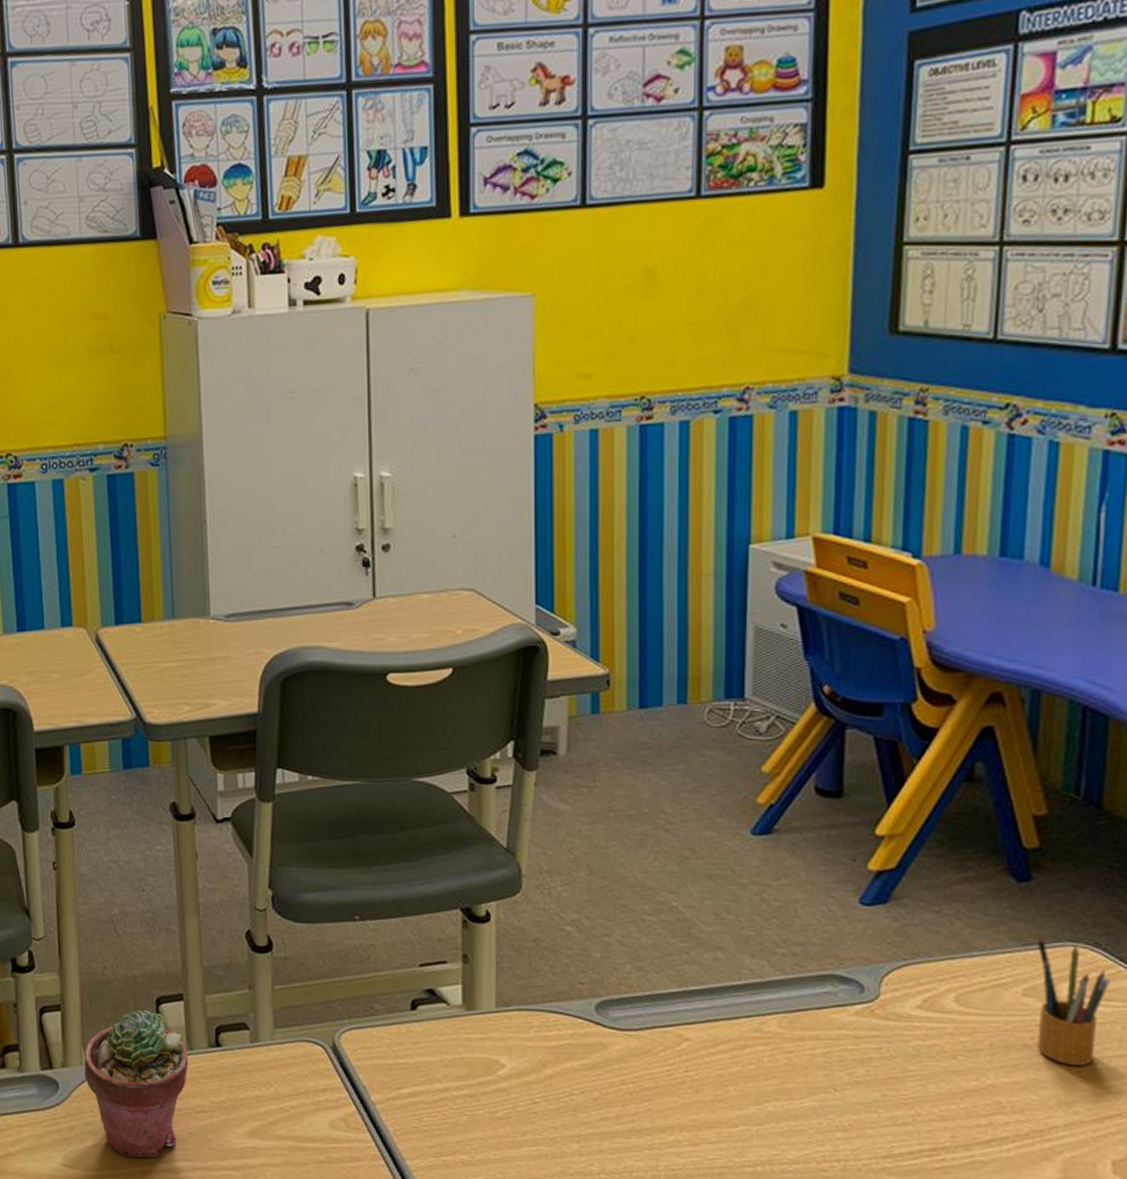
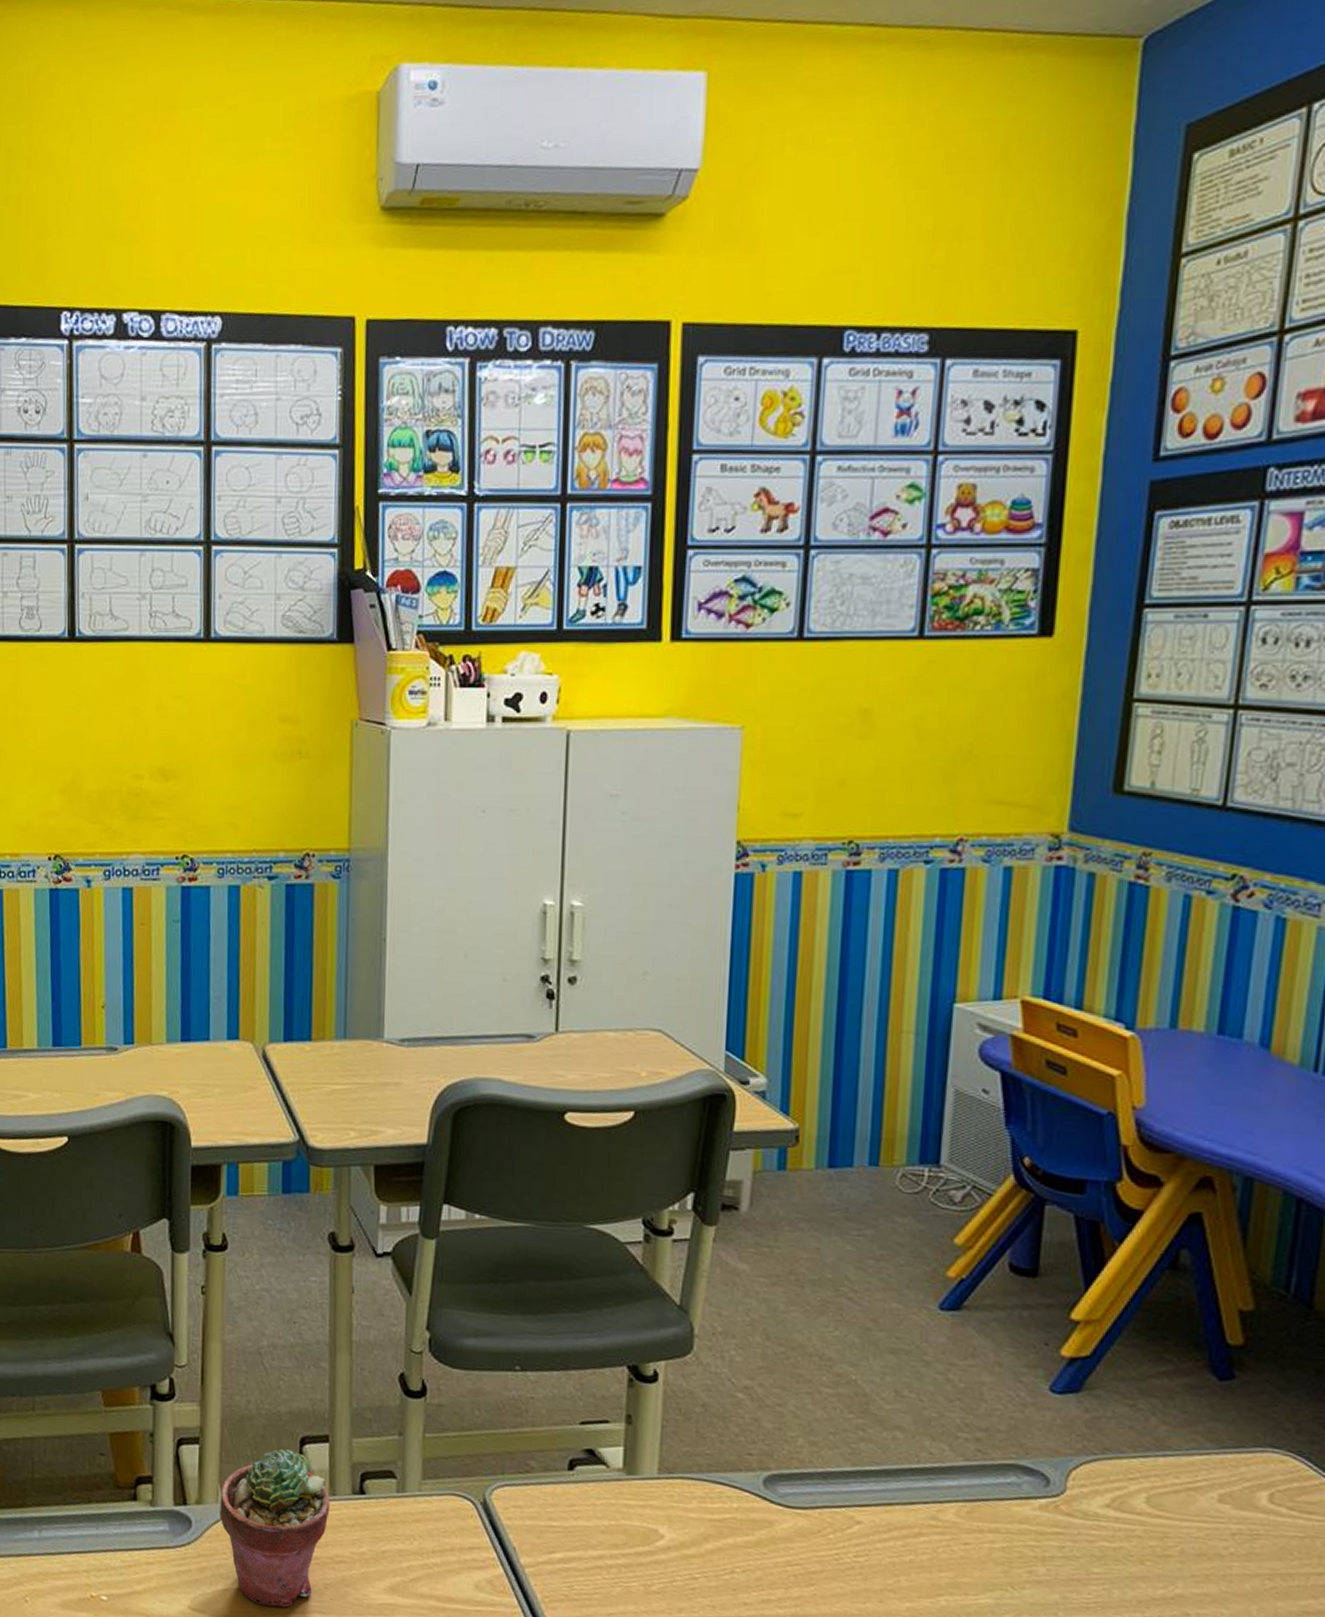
pencil box: present [1037,933,1110,1066] -> none [1231,1436,1312,1581]

